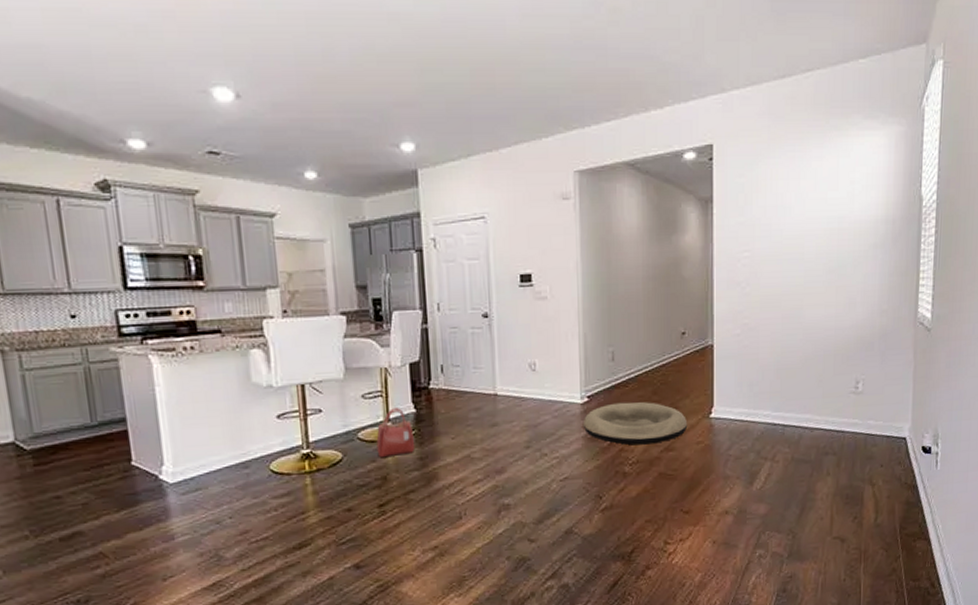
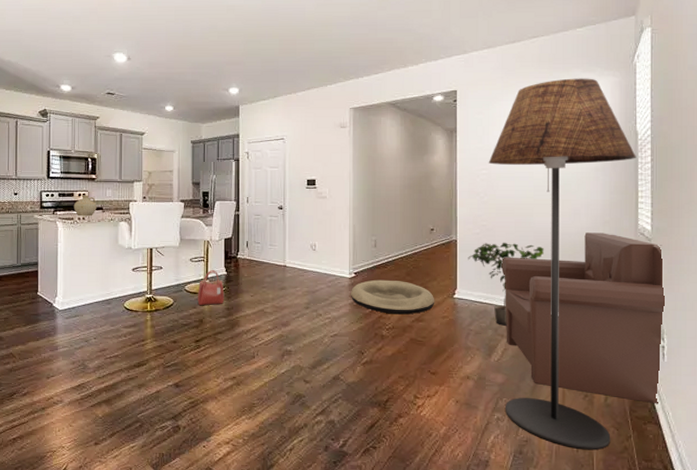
ceramic jug: none [173,312,212,345] -> present [73,195,97,217]
potted plant: none [726,343,814,447] -> present [468,242,544,326]
floor lamp: none [751,127,920,578] -> present [488,78,636,450]
armchair: none [766,324,942,518] -> present [501,232,665,404]

